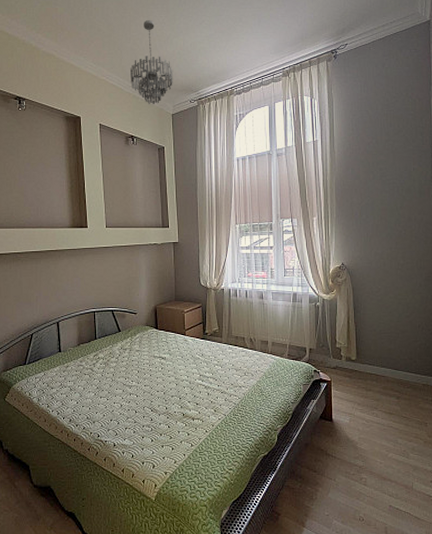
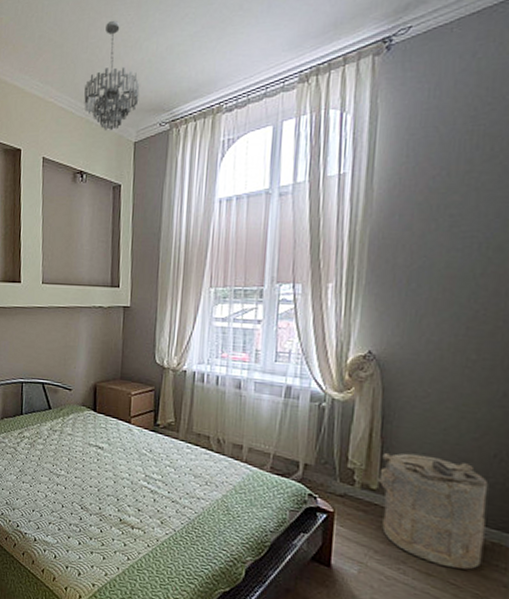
laundry hamper: none [355,331,419,407] -> present [377,452,489,570]

